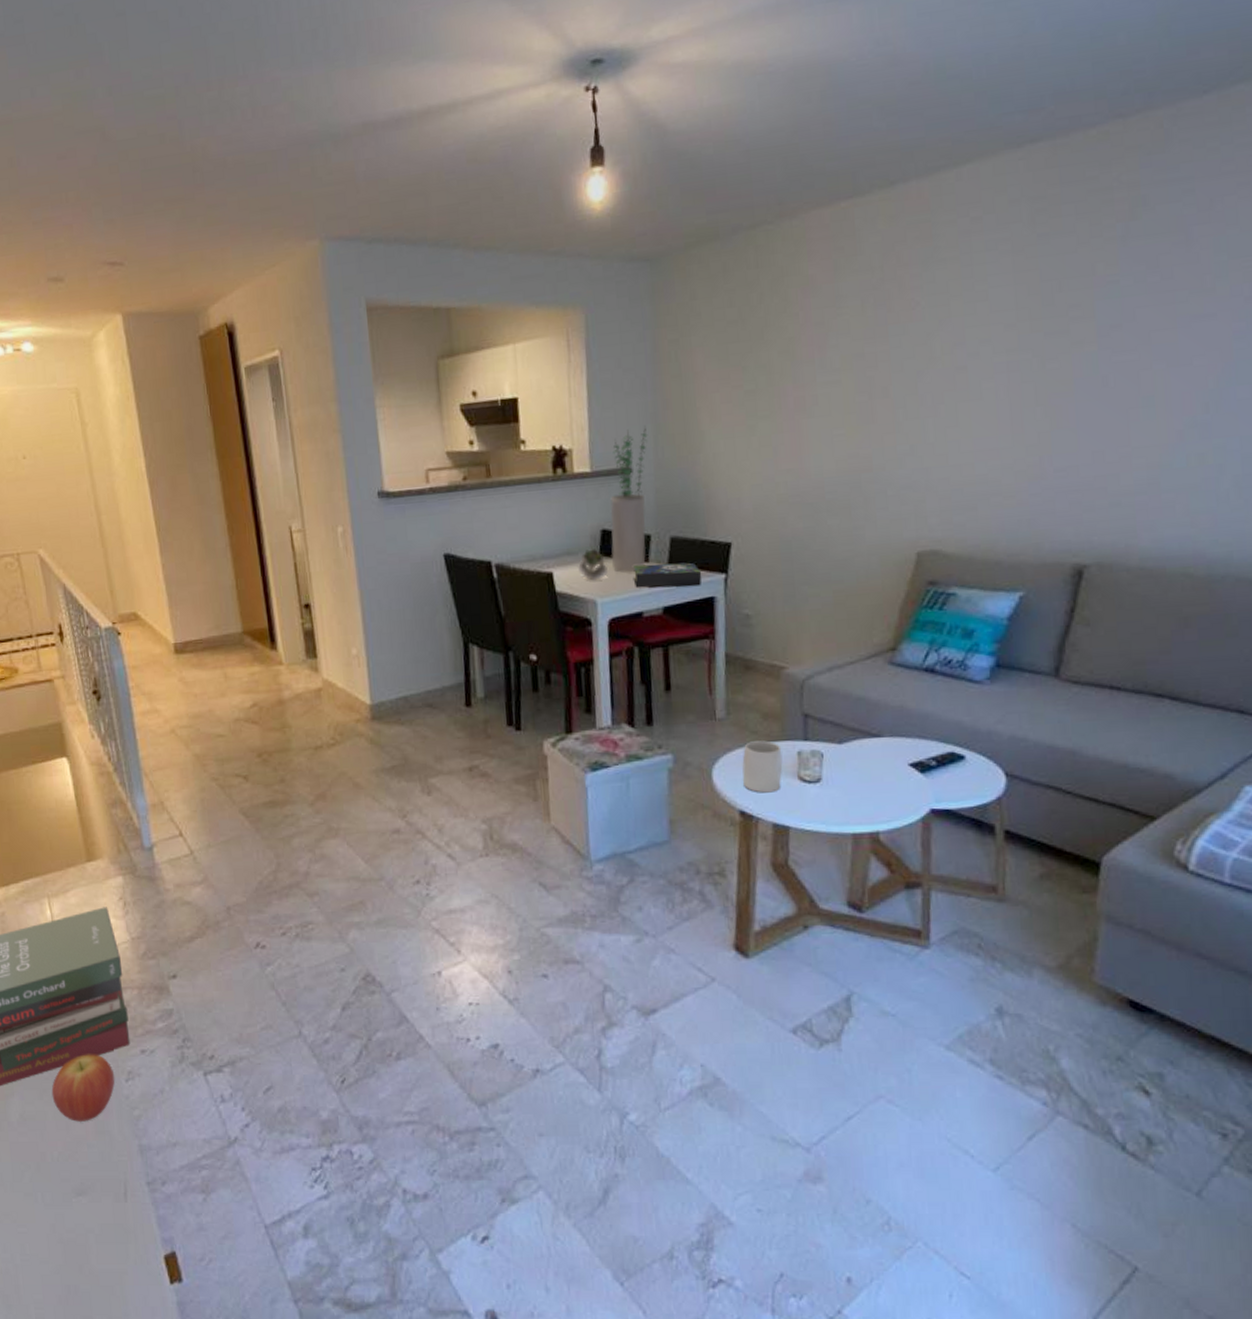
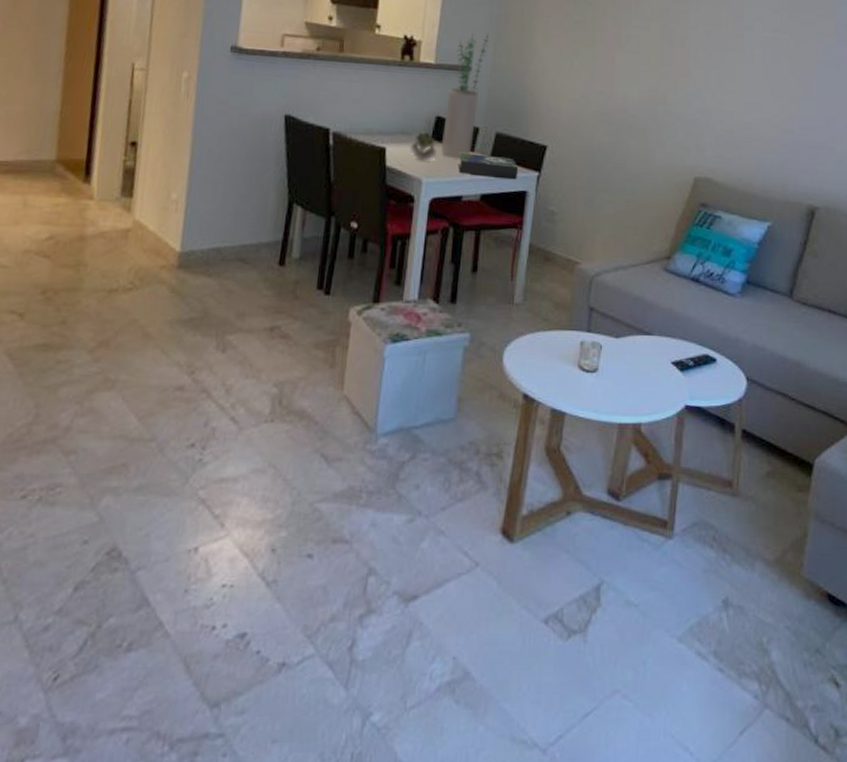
mug: present [742,740,783,793] -> none [530,328,567,378]

